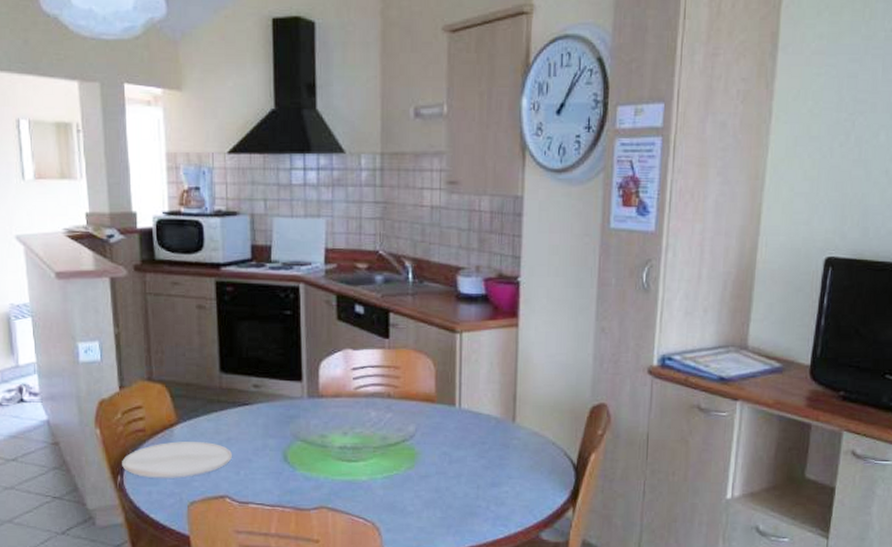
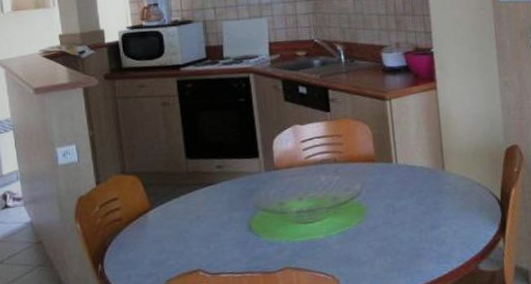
plate: present [122,441,232,478] -> none [102,222,202,263]

